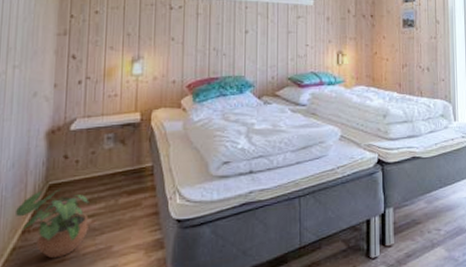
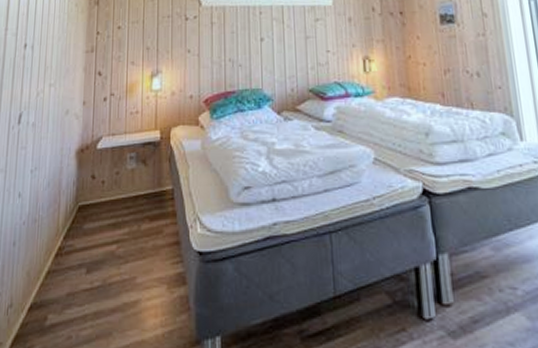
potted plant: present [16,189,89,259] -> none [50,211,114,286]

